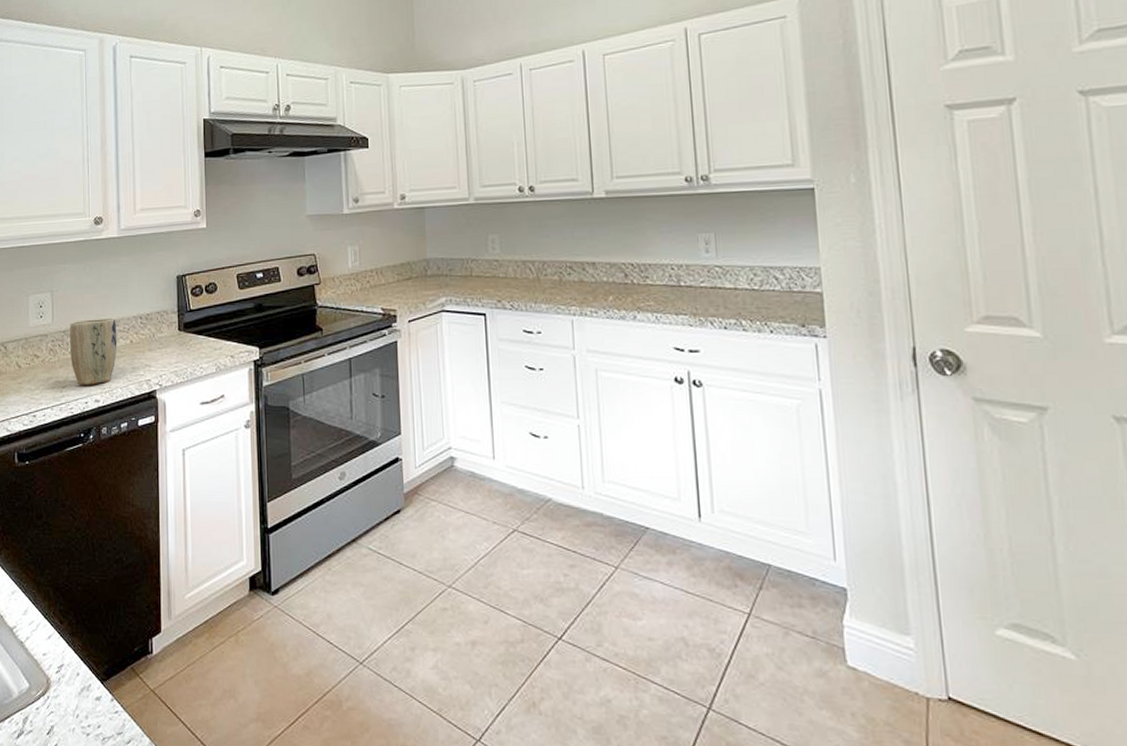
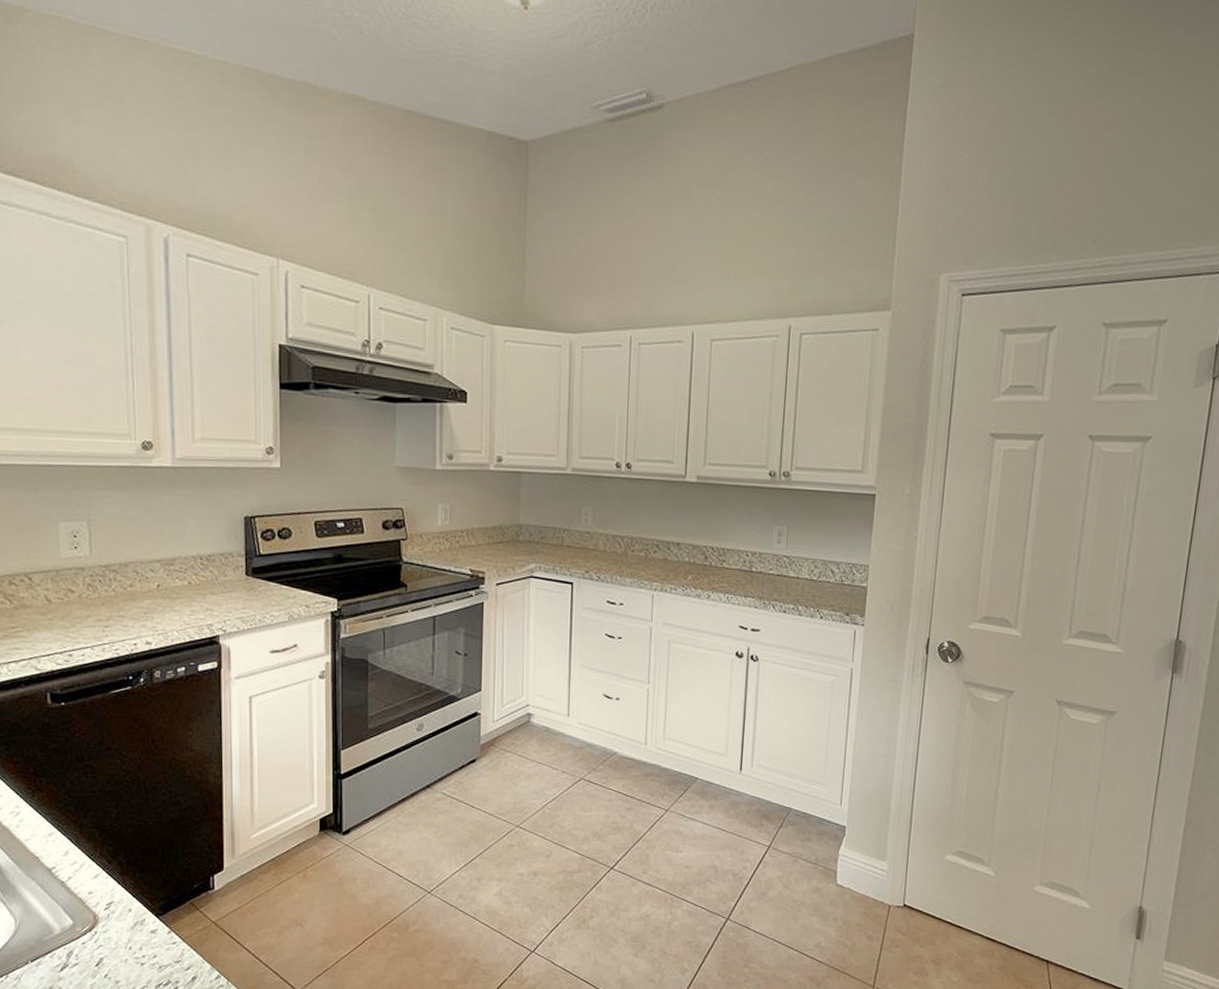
plant pot: present [69,318,117,385] -> none [112,555,173,626]

